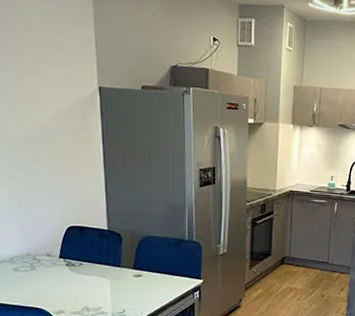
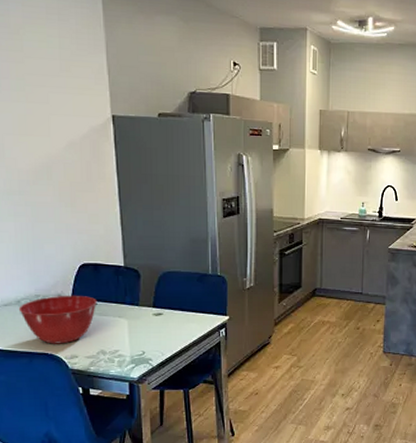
mixing bowl: none [11,255,83,300] -> present [18,295,98,344]

